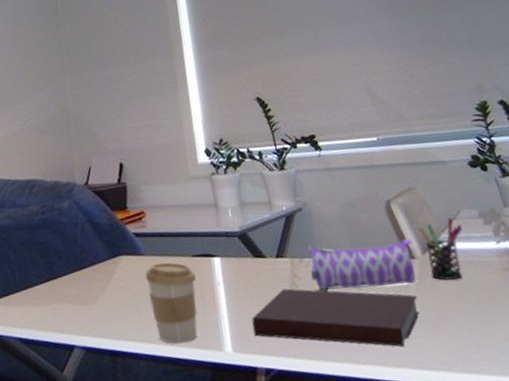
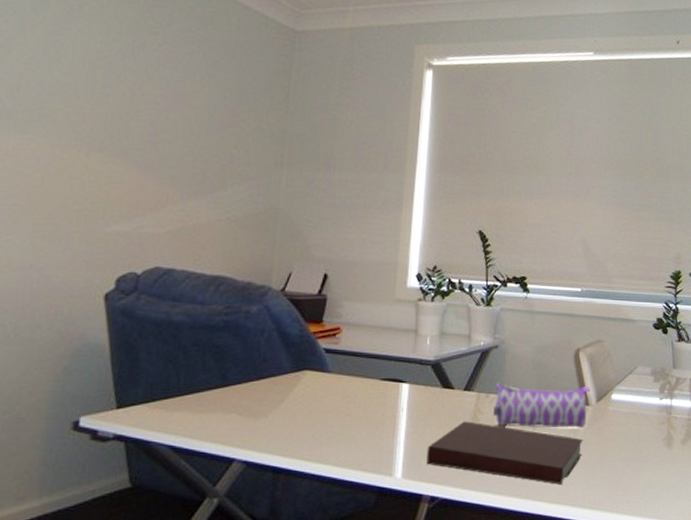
coffee cup: present [145,262,198,344] -> none [326,382,381,465]
pen holder: present [418,216,463,281] -> none [598,371,635,428]

